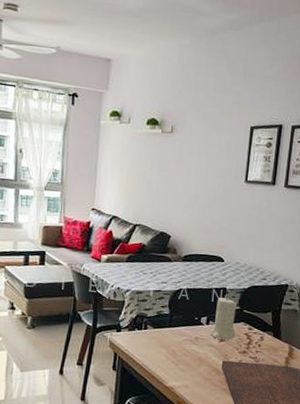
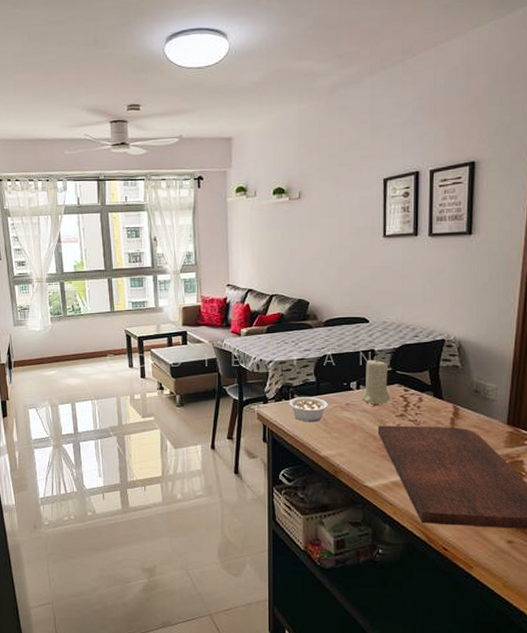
legume: none [141,328,178,354] -> present [288,397,328,422]

